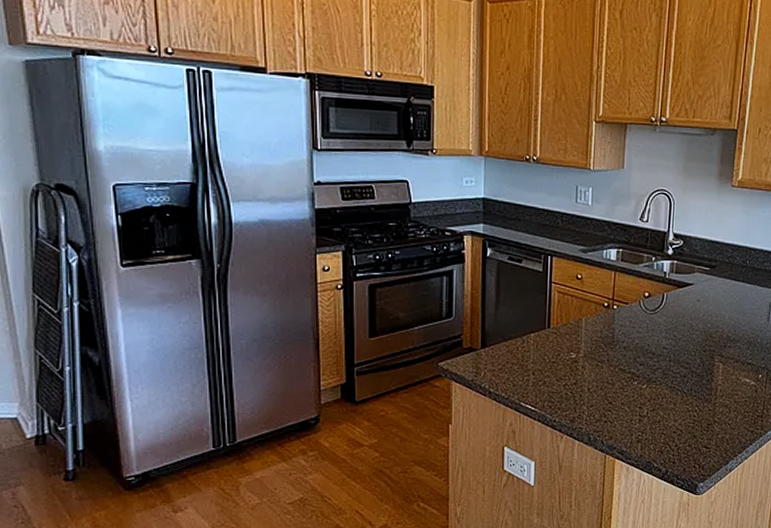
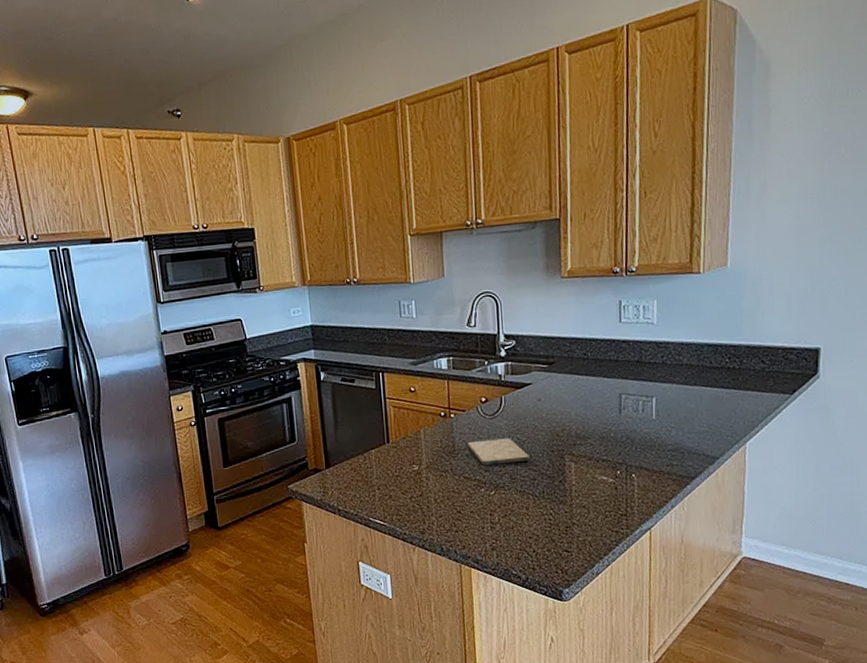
cutting board: none [626,334,683,359] -> present [467,438,530,465]

